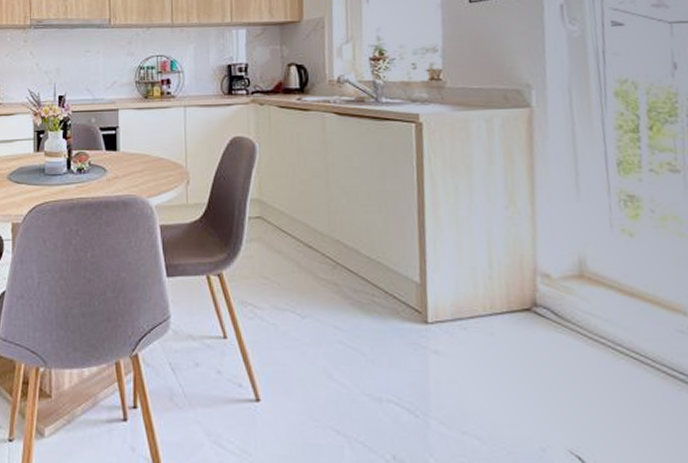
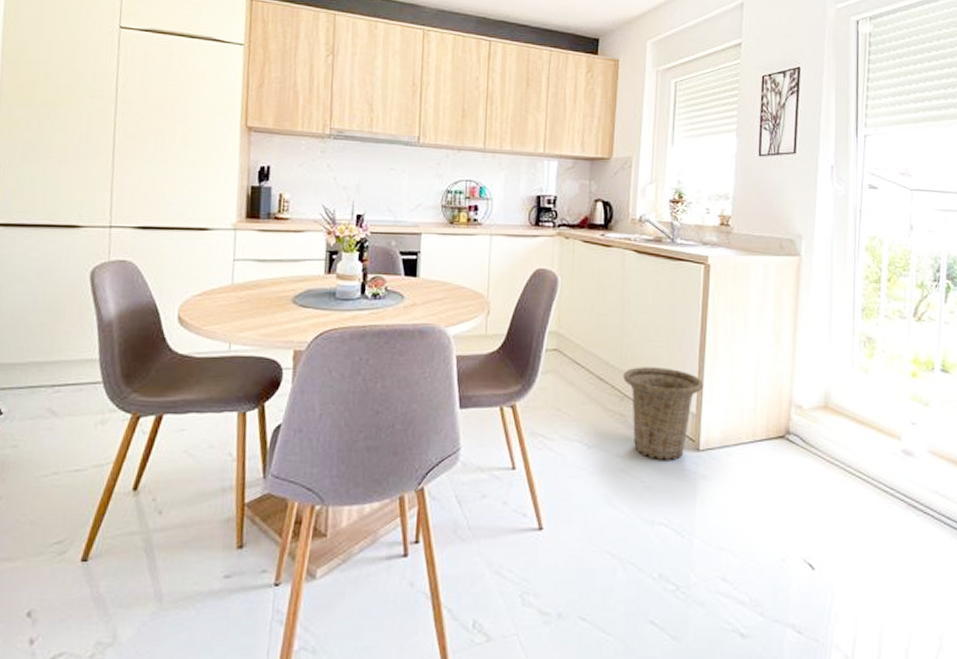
basket: none [333,233,427,333] -> present [623,367,704,460]

